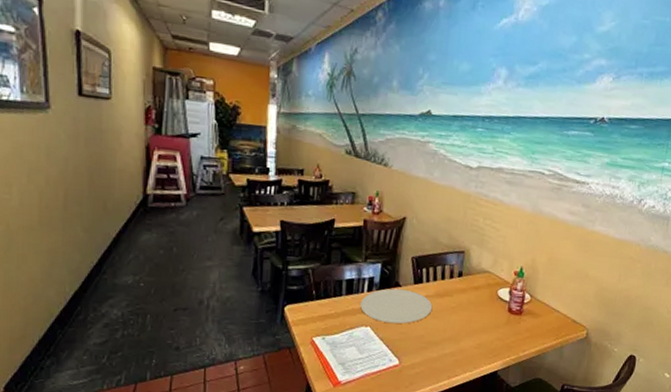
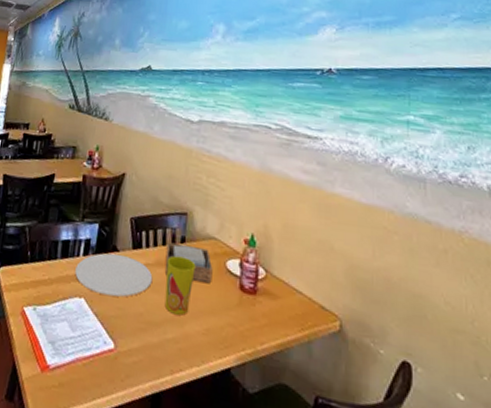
cup: none [443,288,471,335] -> present [164,255,196,316]
napkin holder: none [444,276,486,309] -> present [165,242,213,284]

